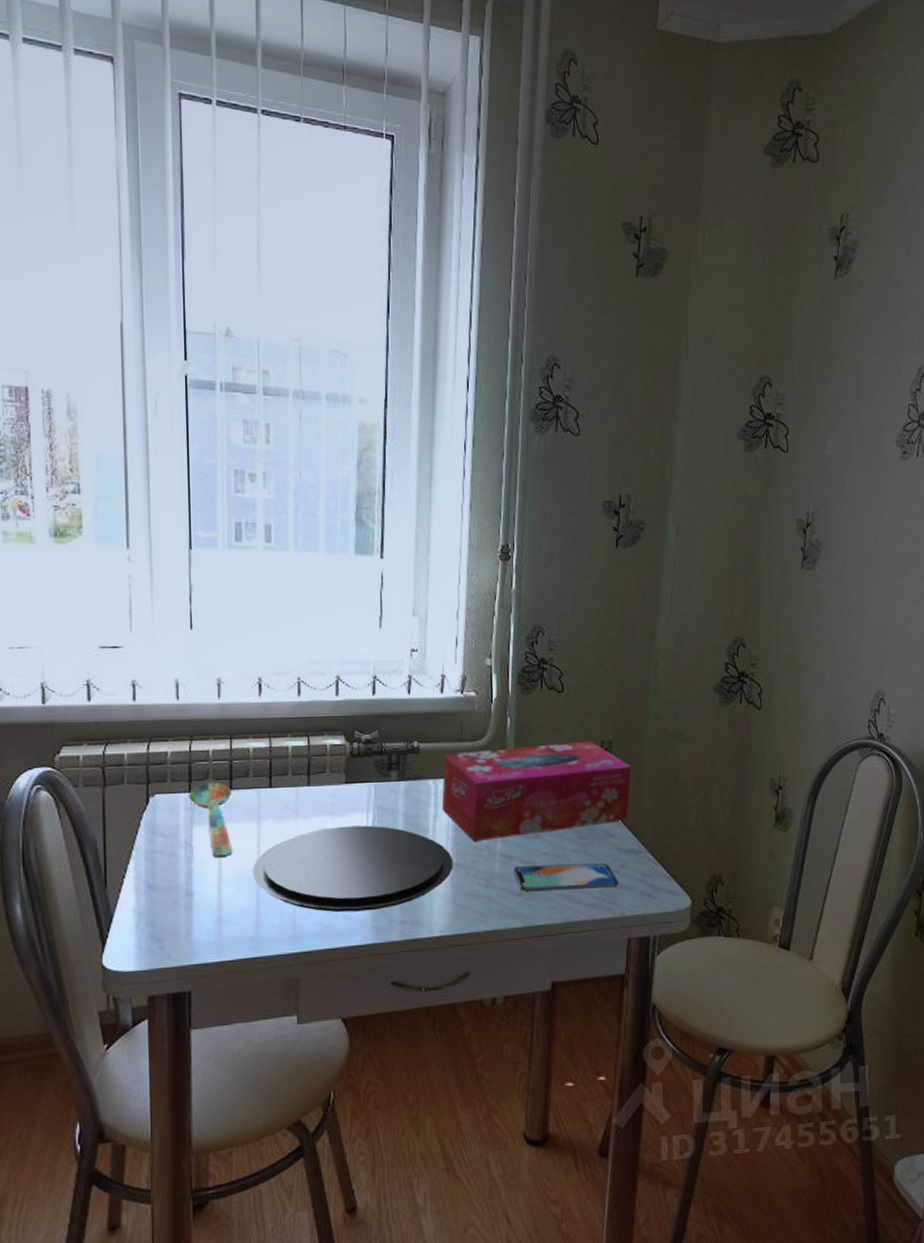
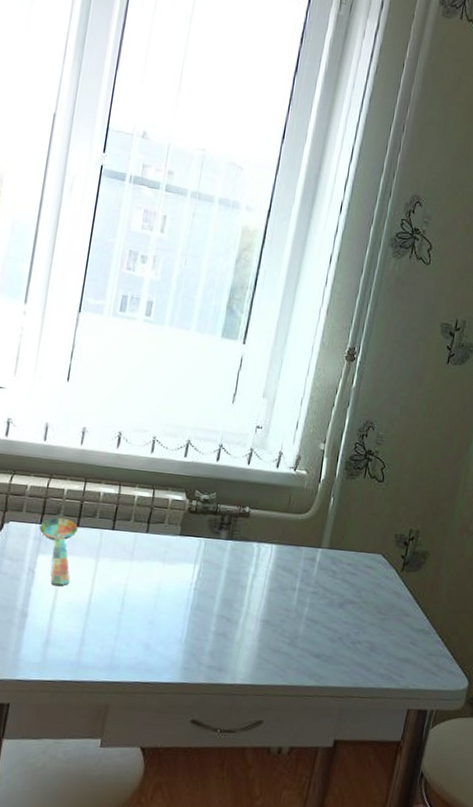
plate: present [253,825,453,913] -> none [83,572,264,653]
tissue box: present [441,741,632,841] -> none [261,522,433,604]
smartphone: present [513,862,618,892] -> none [315,631,407,661]

